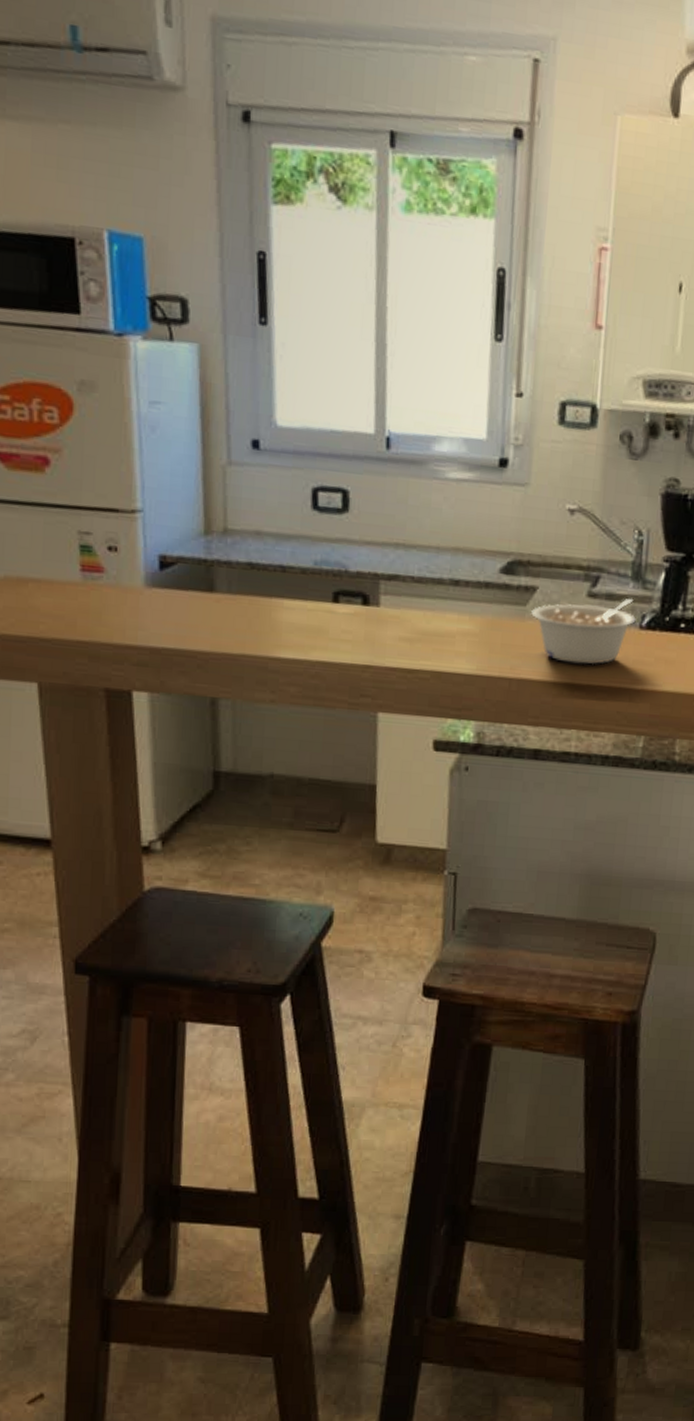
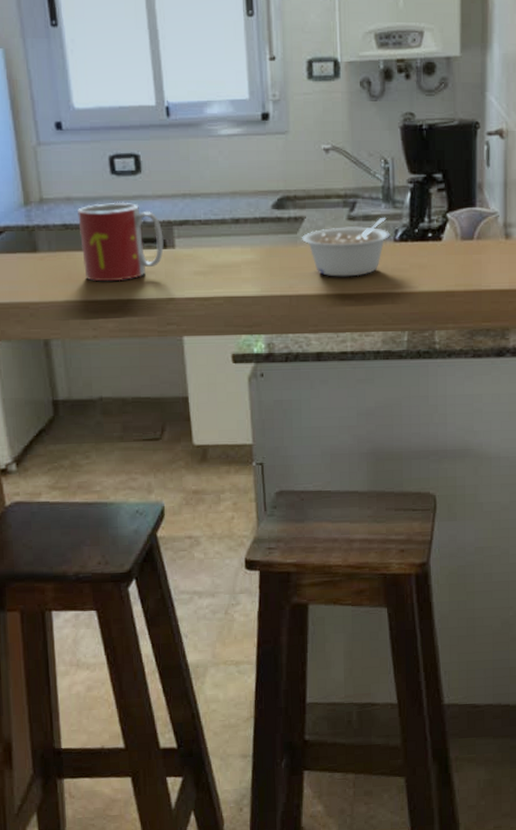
mug: none [267,542,368,639] -> present [78,202,164,282]

